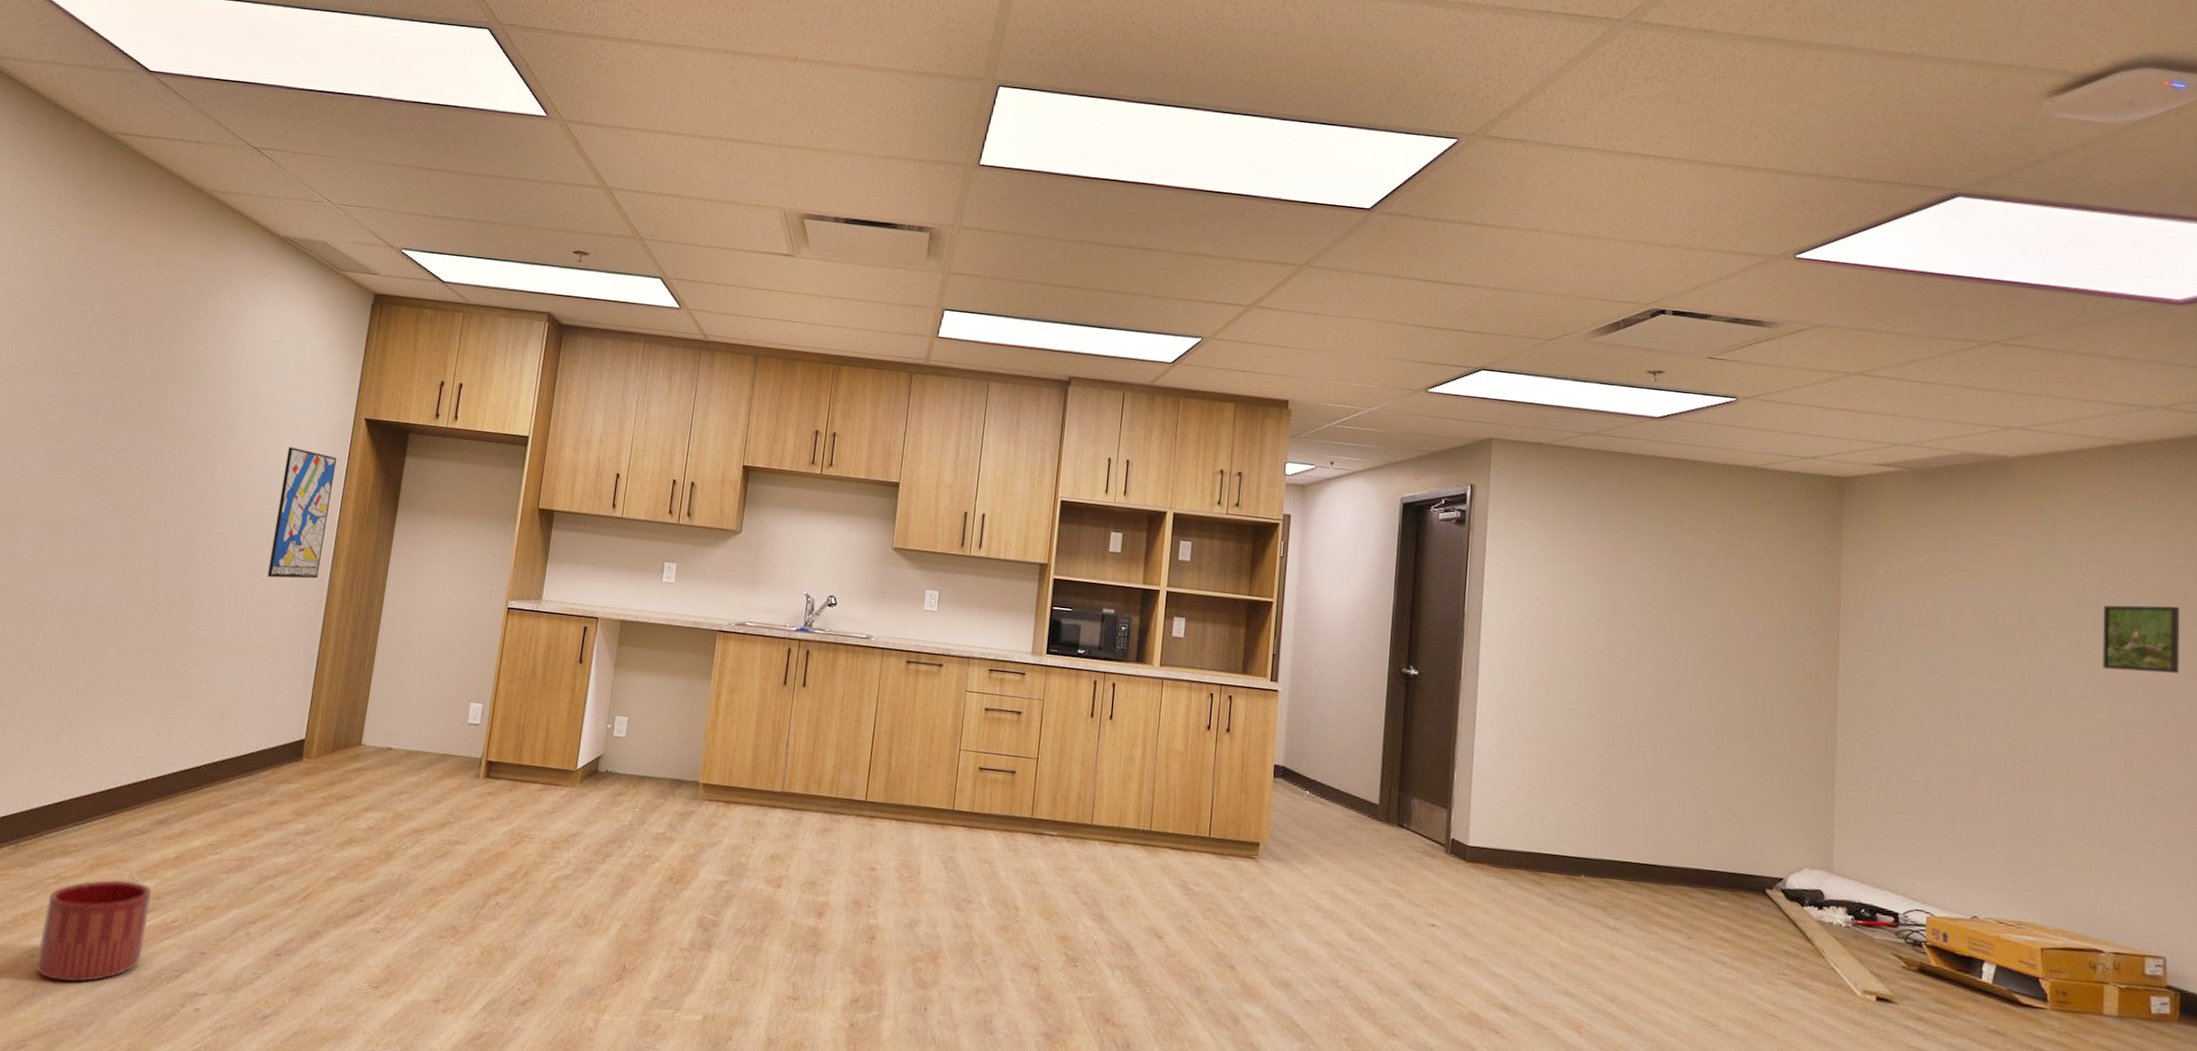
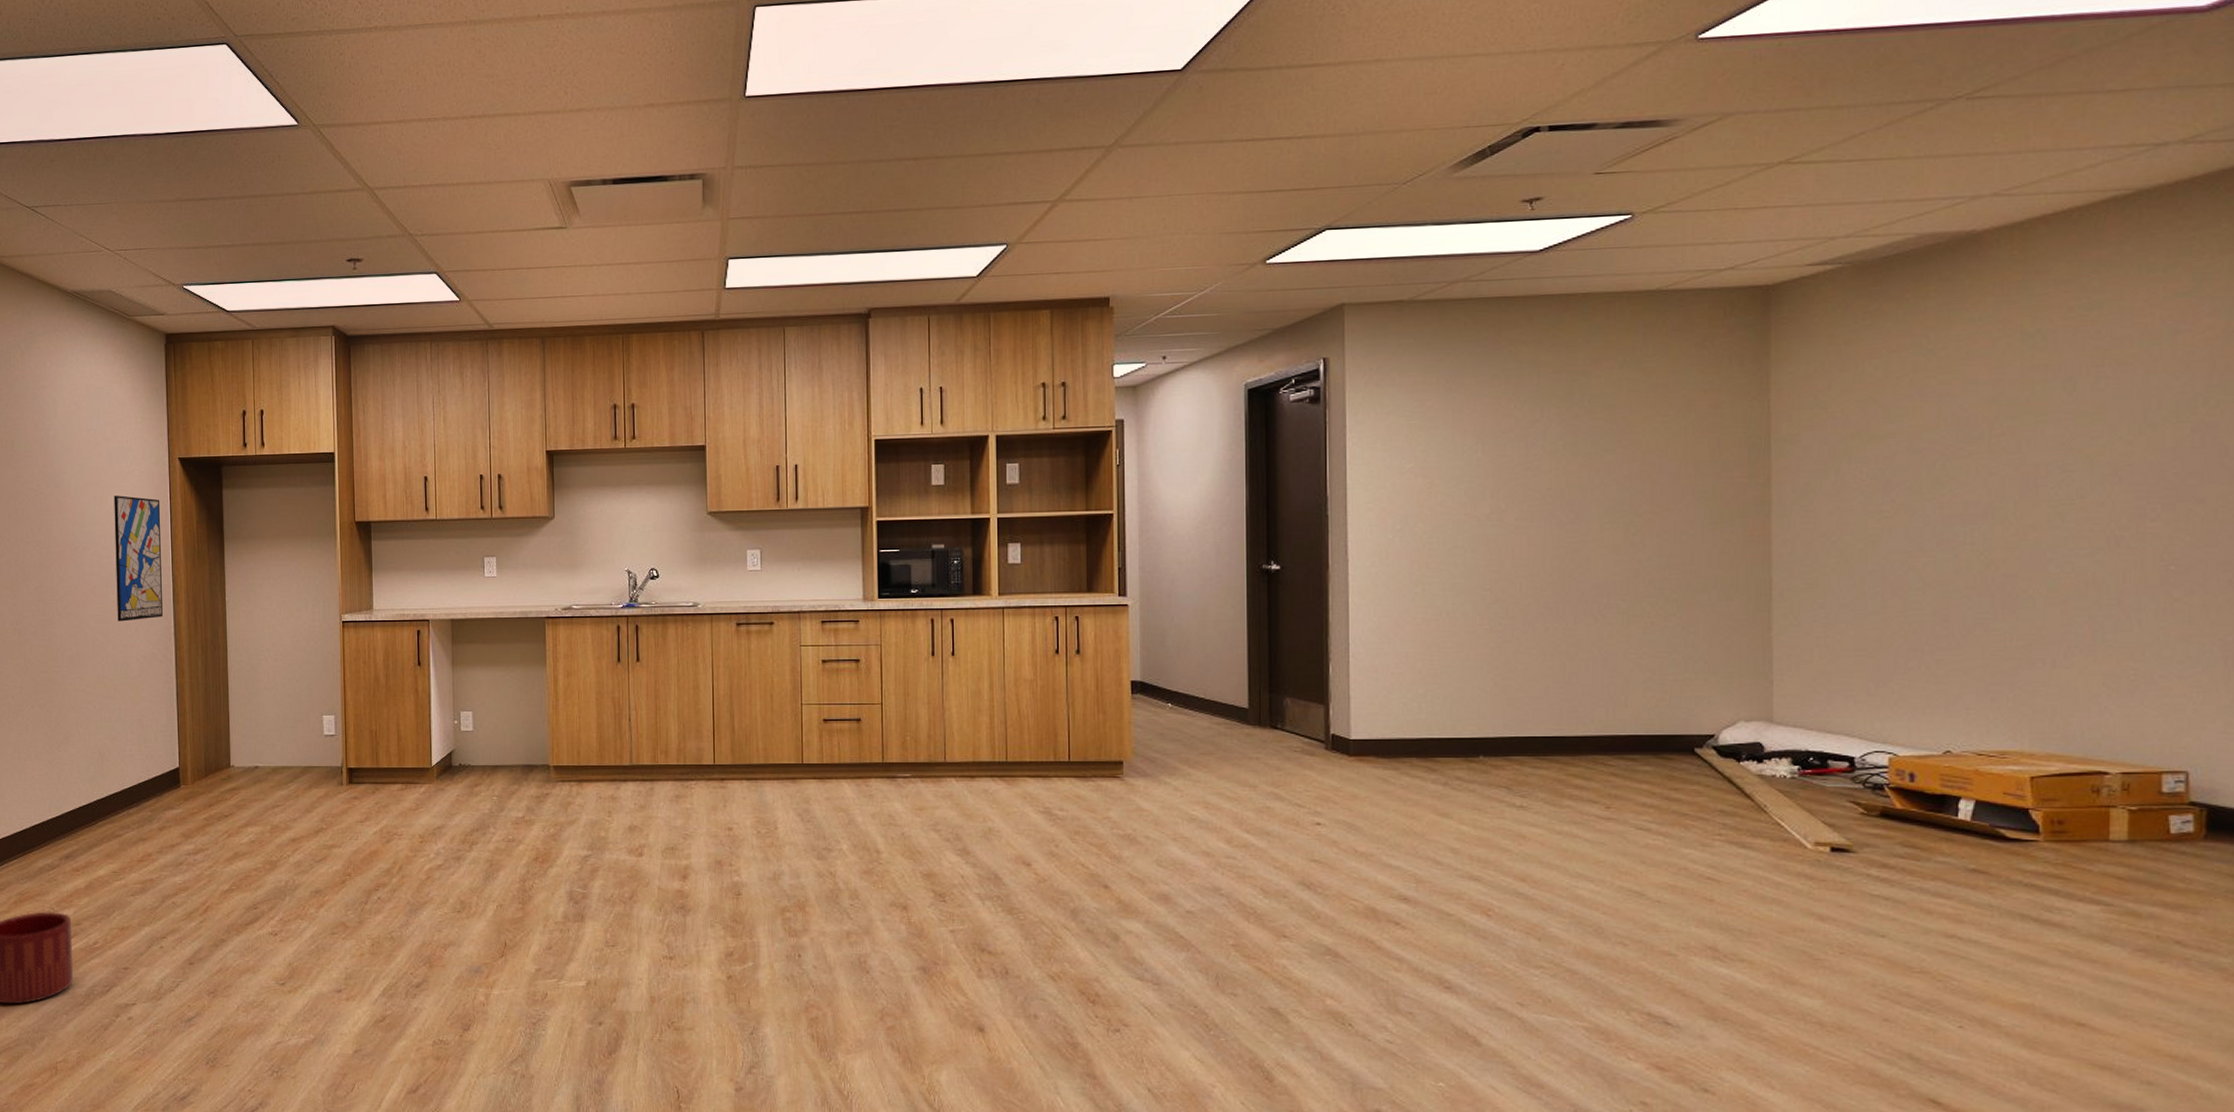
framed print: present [2102,605,2180,674] -> none [2104,375,2205,460]

